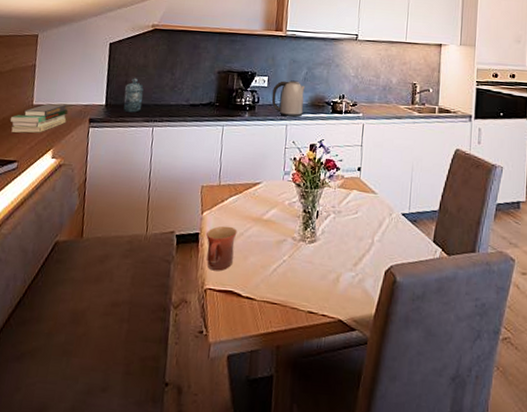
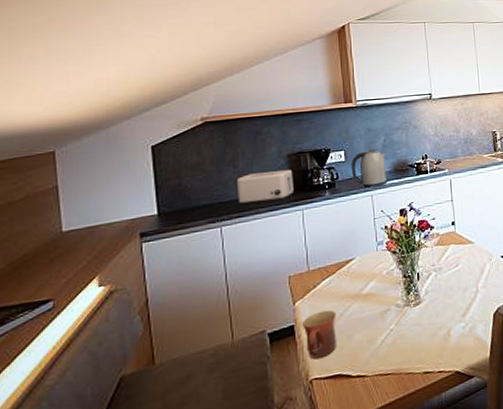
books: present [10,103,69,133] -> none [33,223,111,268]
canister: present [123,78,144,113] -> none [178,178,204,217]
toaster: none [170,83,220,114] -> present [236,169,293,205]

